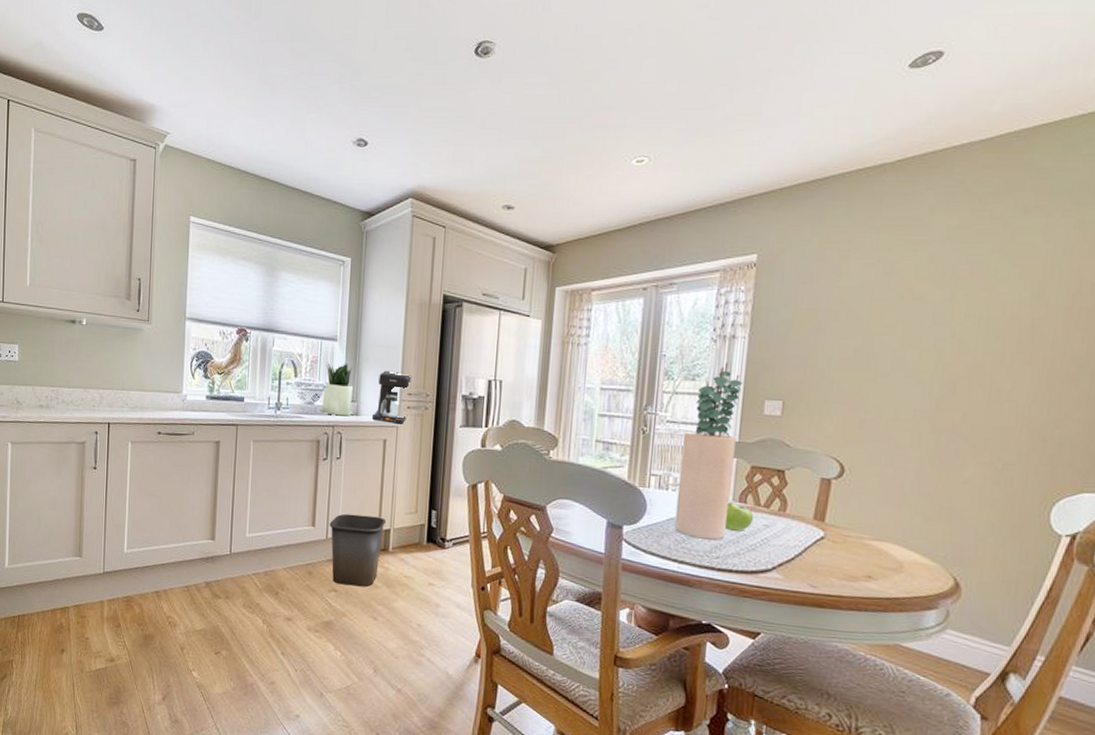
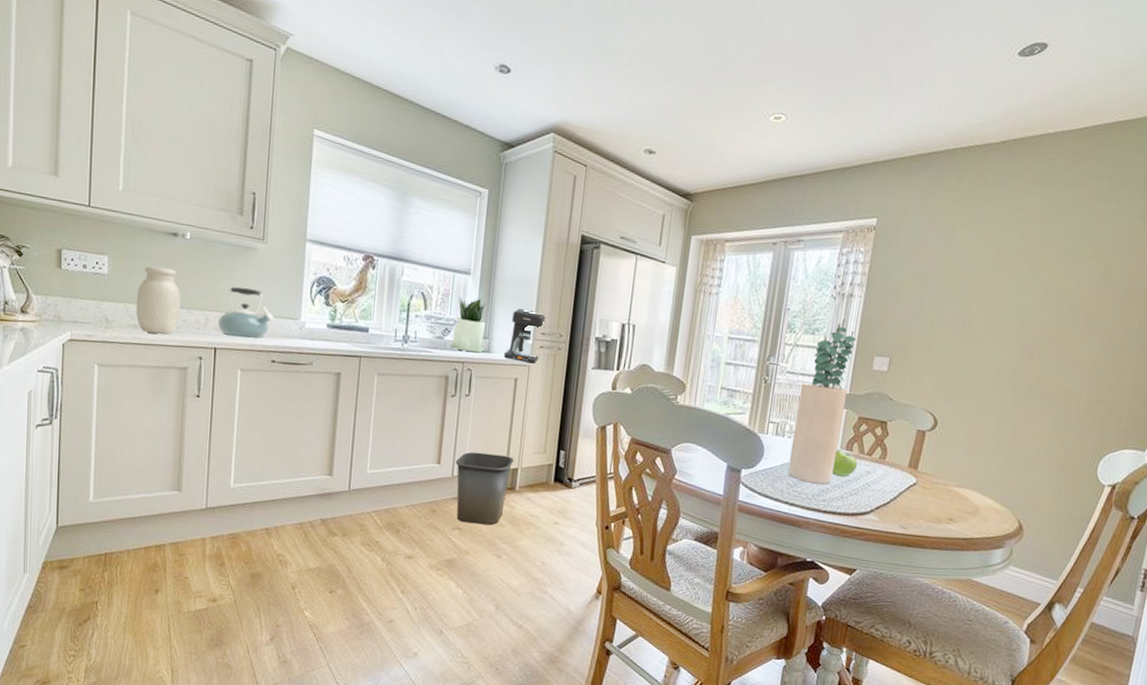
jar: none [41,351,79,413] -> present [135,266,181,335]
kettle: none [111,366,159,412] -> present [218,287,274,338]

